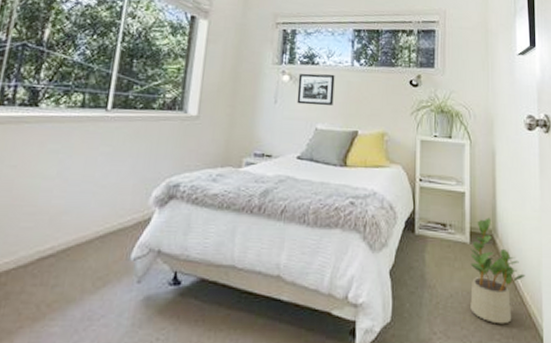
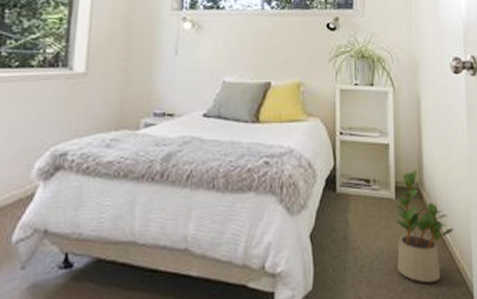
picture frame: present [297,73,335,106] -> none [201,19,243,56]

